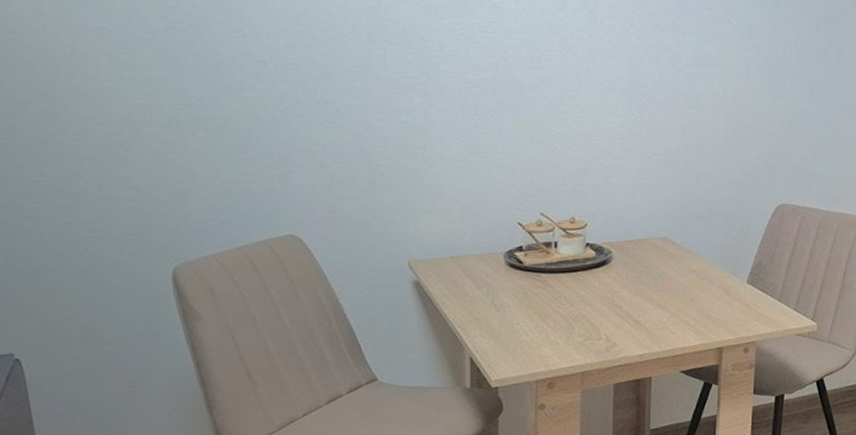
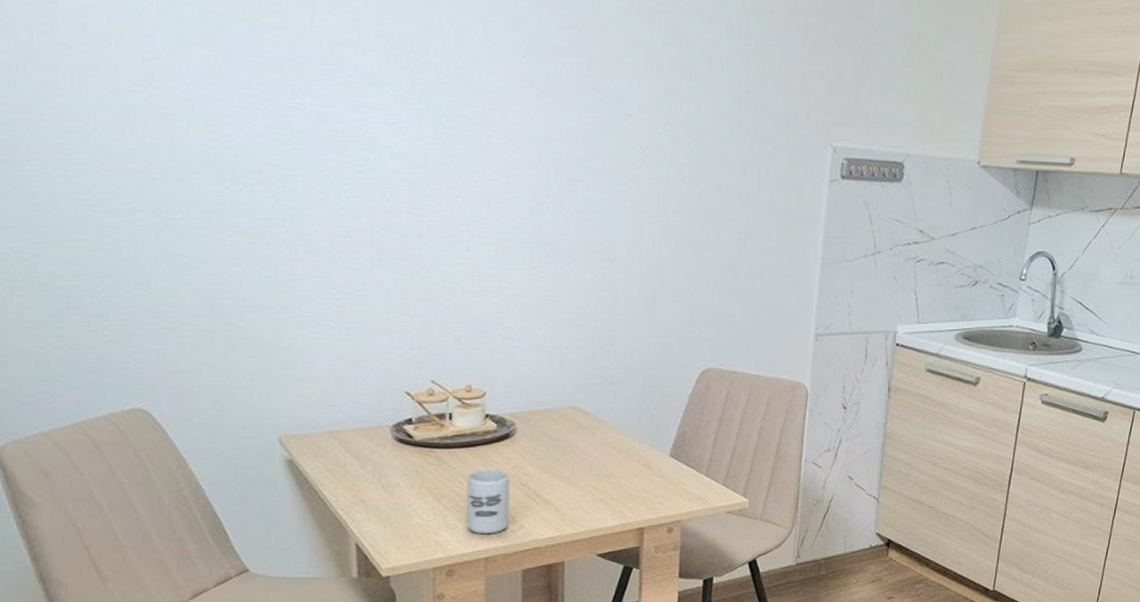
cup: none [566,293,606,351] -> present [466,470,511,535]

